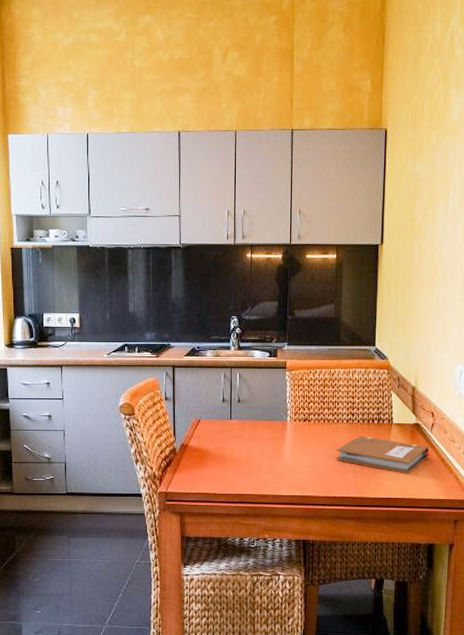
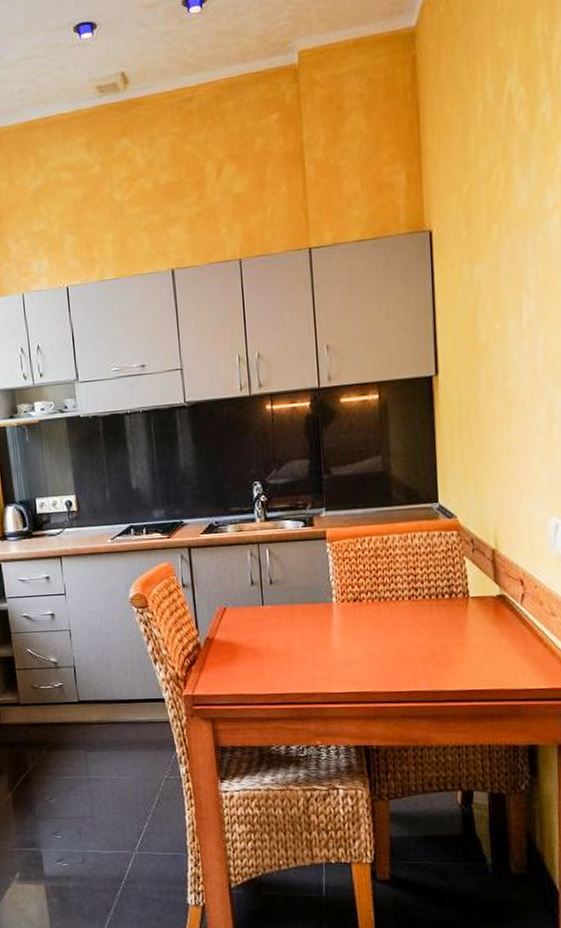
notebook: present [336,435,431,474] -> none [397,614,524,659]

